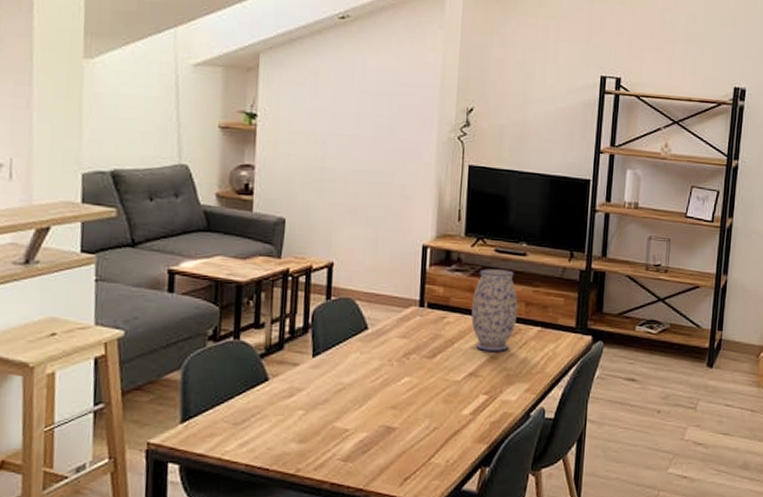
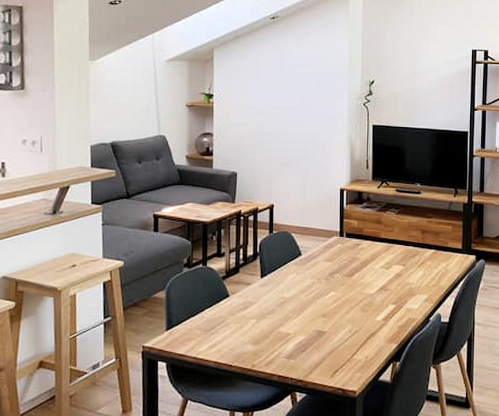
vase: present [471,269,518,351] -> none [380,205,416,270]

